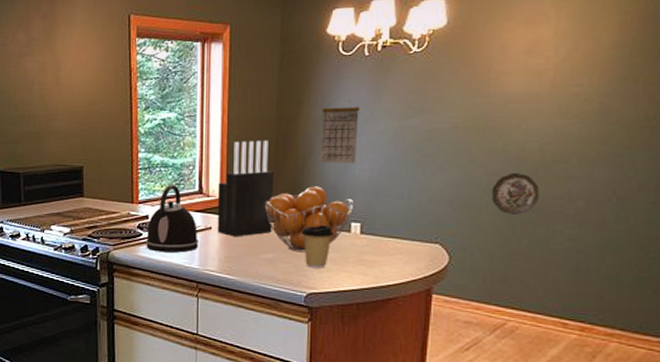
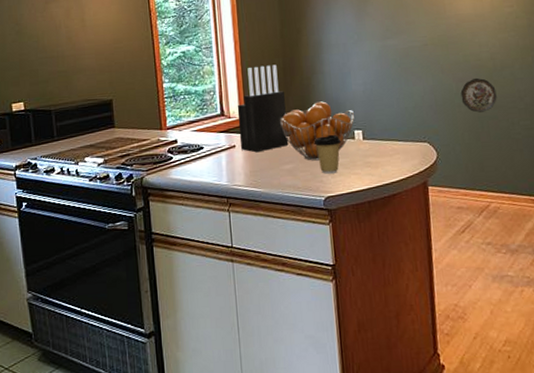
kettle: present [146,184,199,253] -> none [177,109,225,173]
calendar: present [319,99,361,164] -> none [318,26,351,81]

